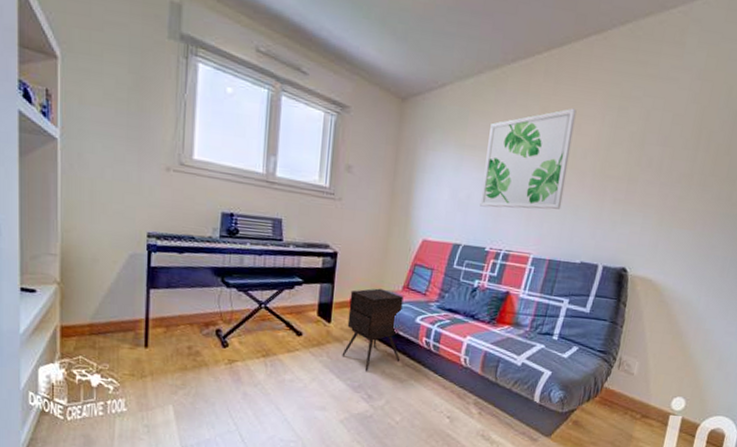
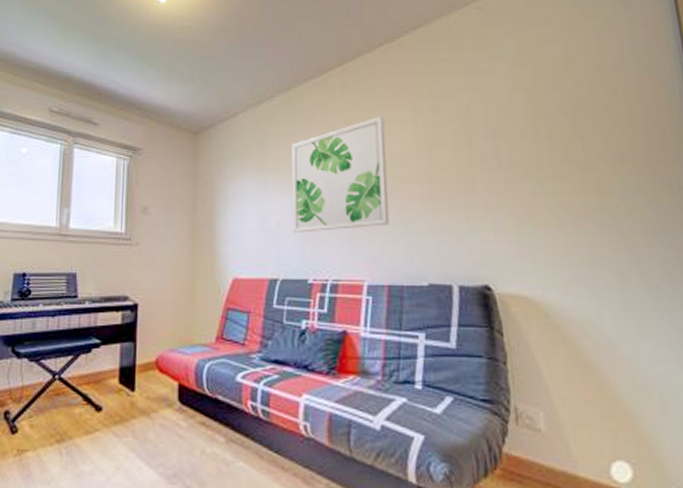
side table: present [342,288,404,371] -> none [150,342,223,453]

